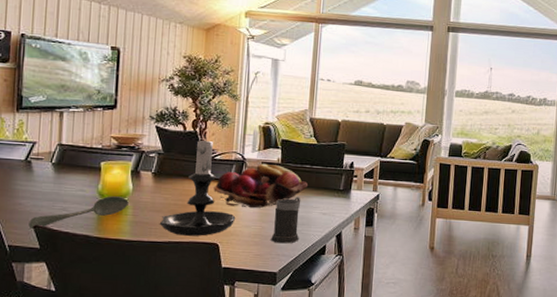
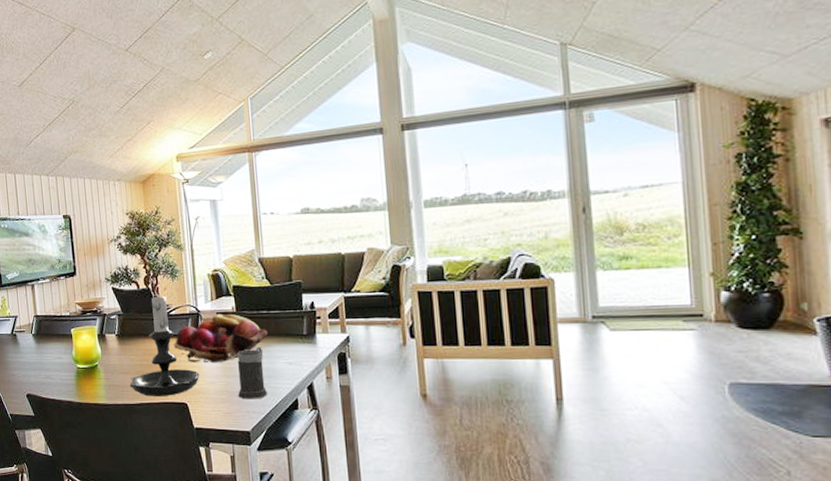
spoon: present [28,196,129,230] -> none [22,361,100,399]

